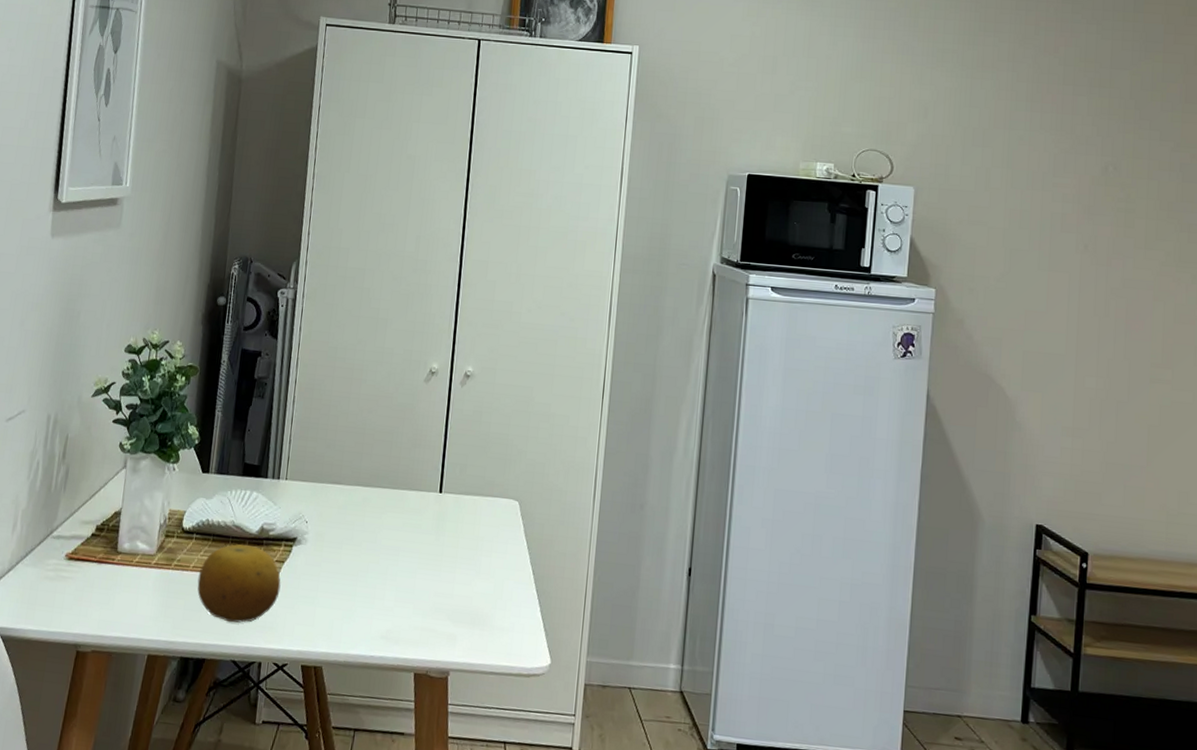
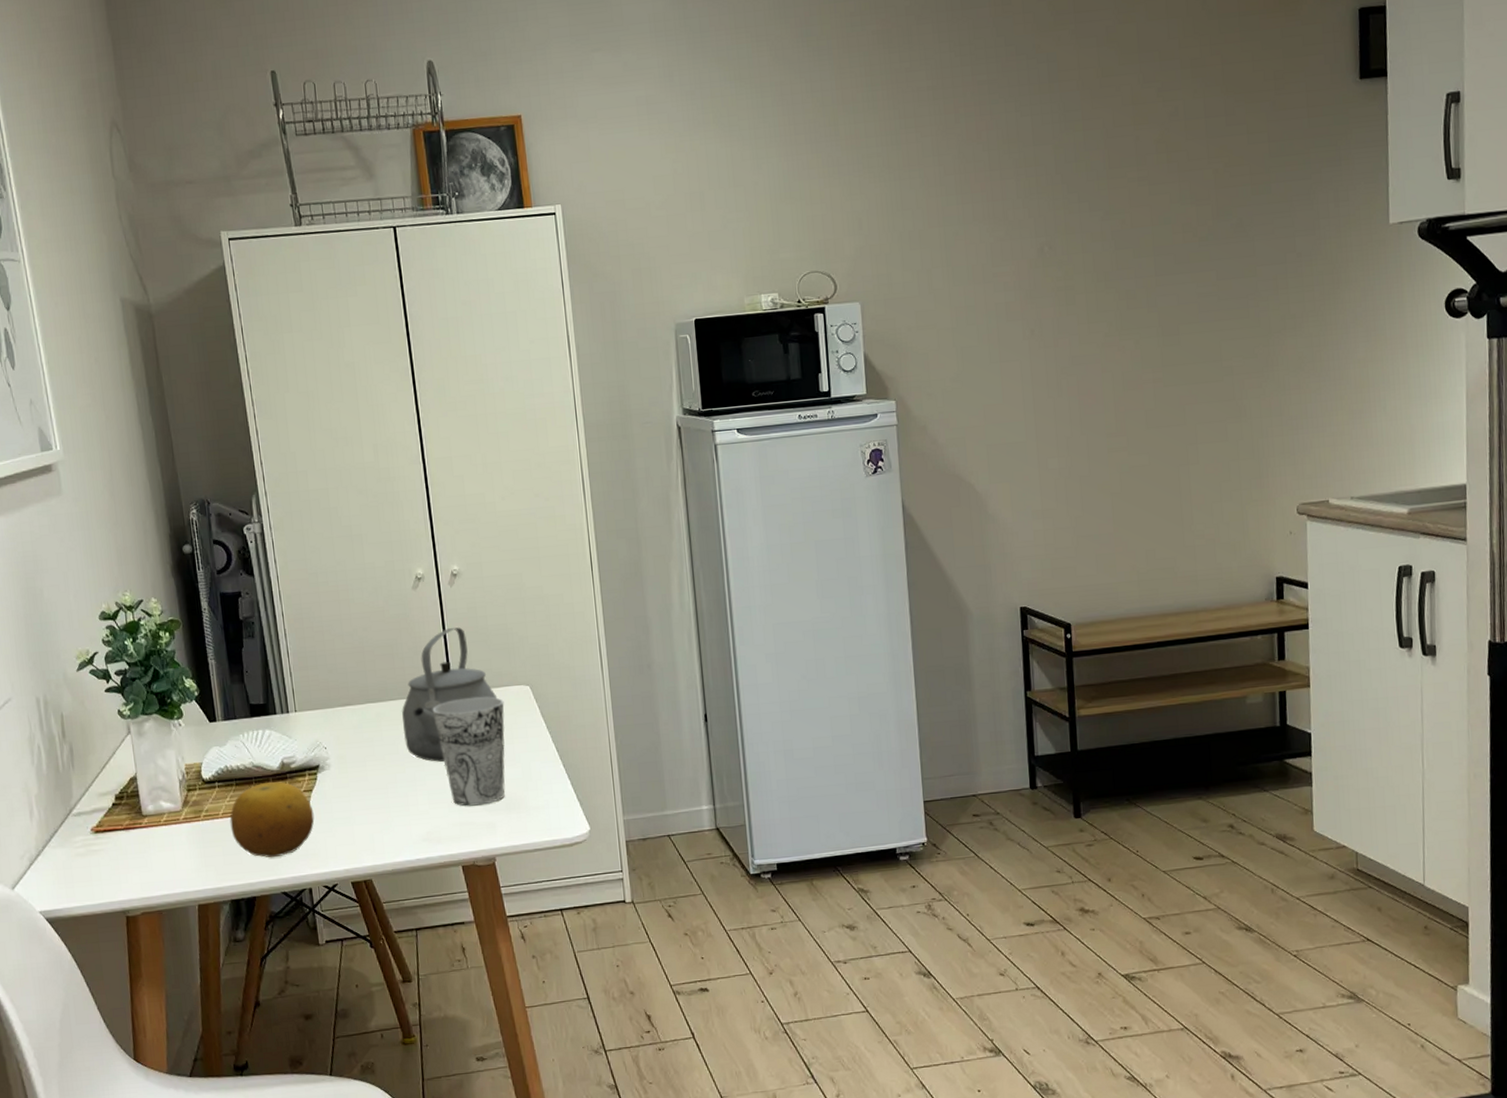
tea kettle: none [385,427,485,560] -> present [402,627,498,762]
cup: none [418,500,490,614] -> present [432,697,505,806]

